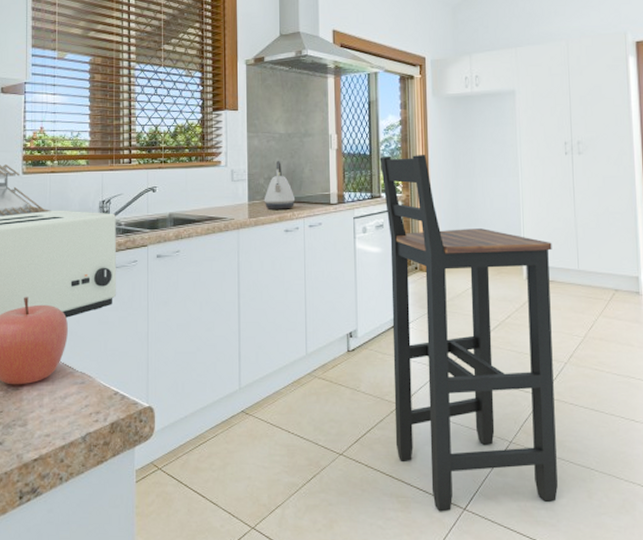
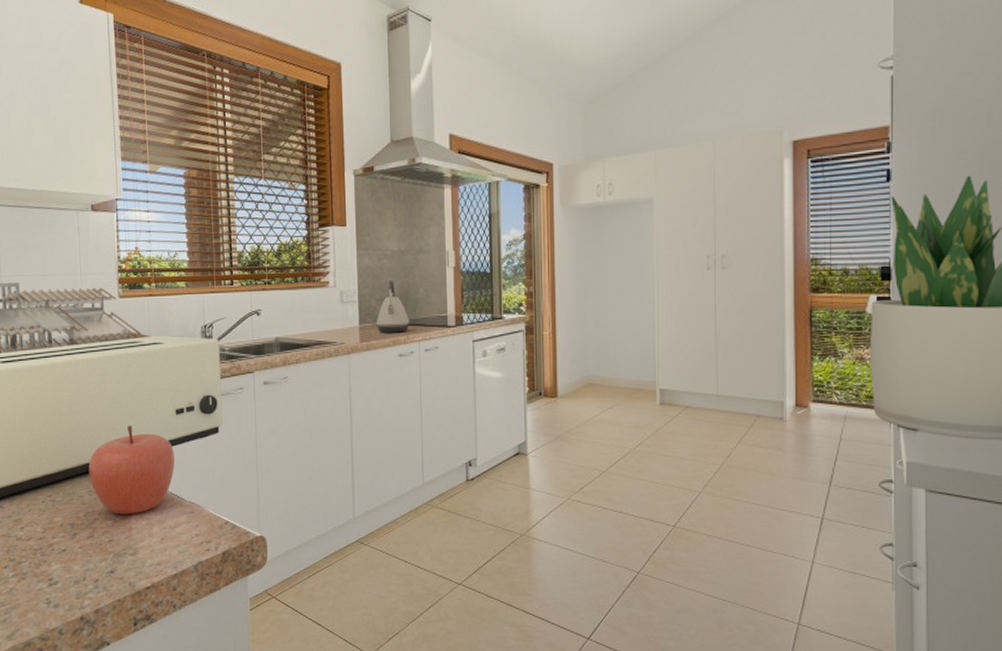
bar stool: present [379,155,558,512] -> none [501,272,689,641]

